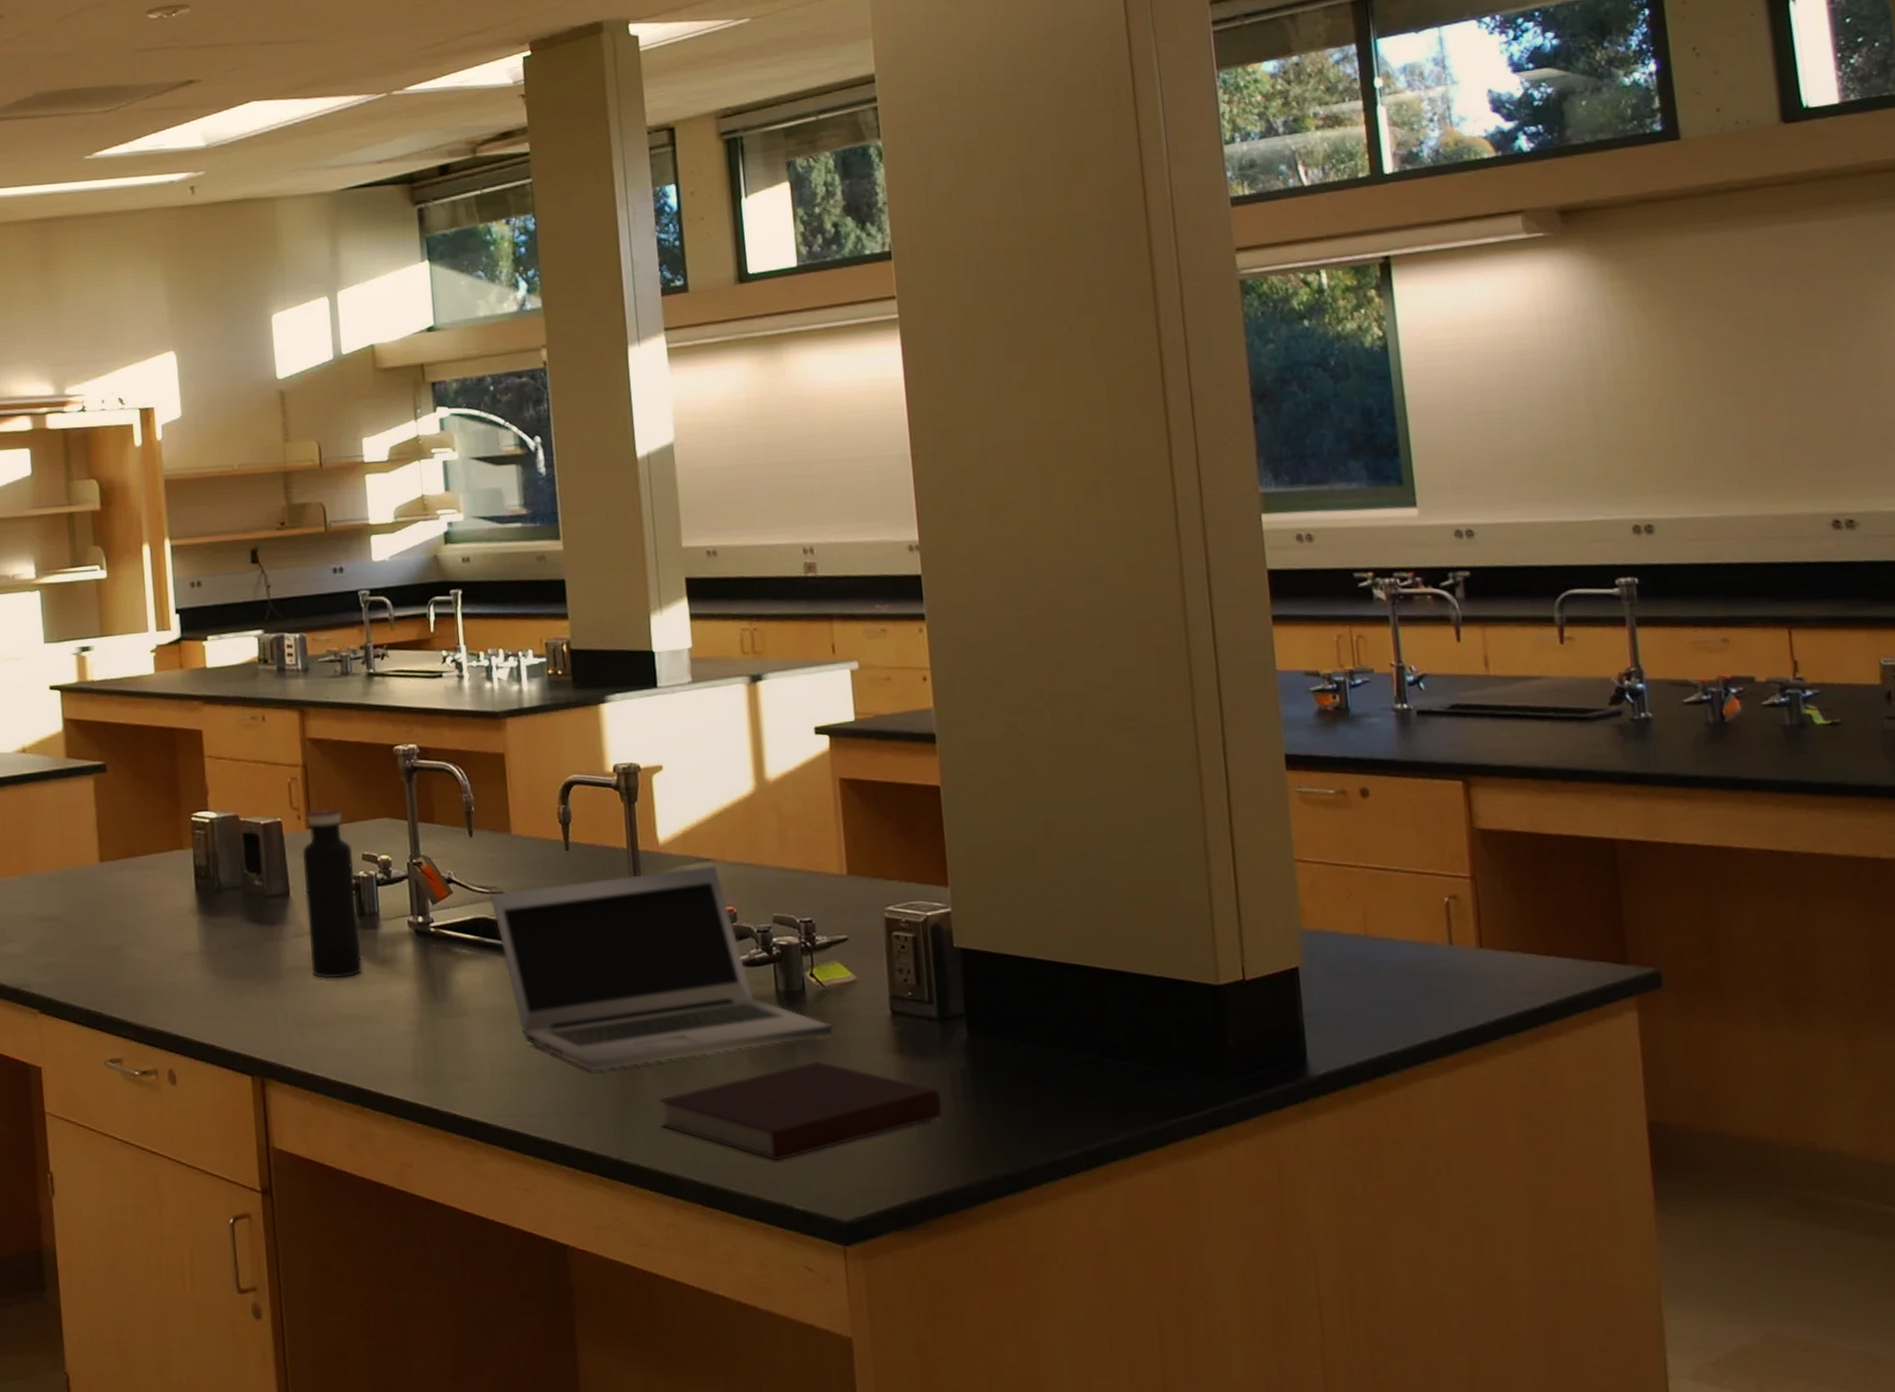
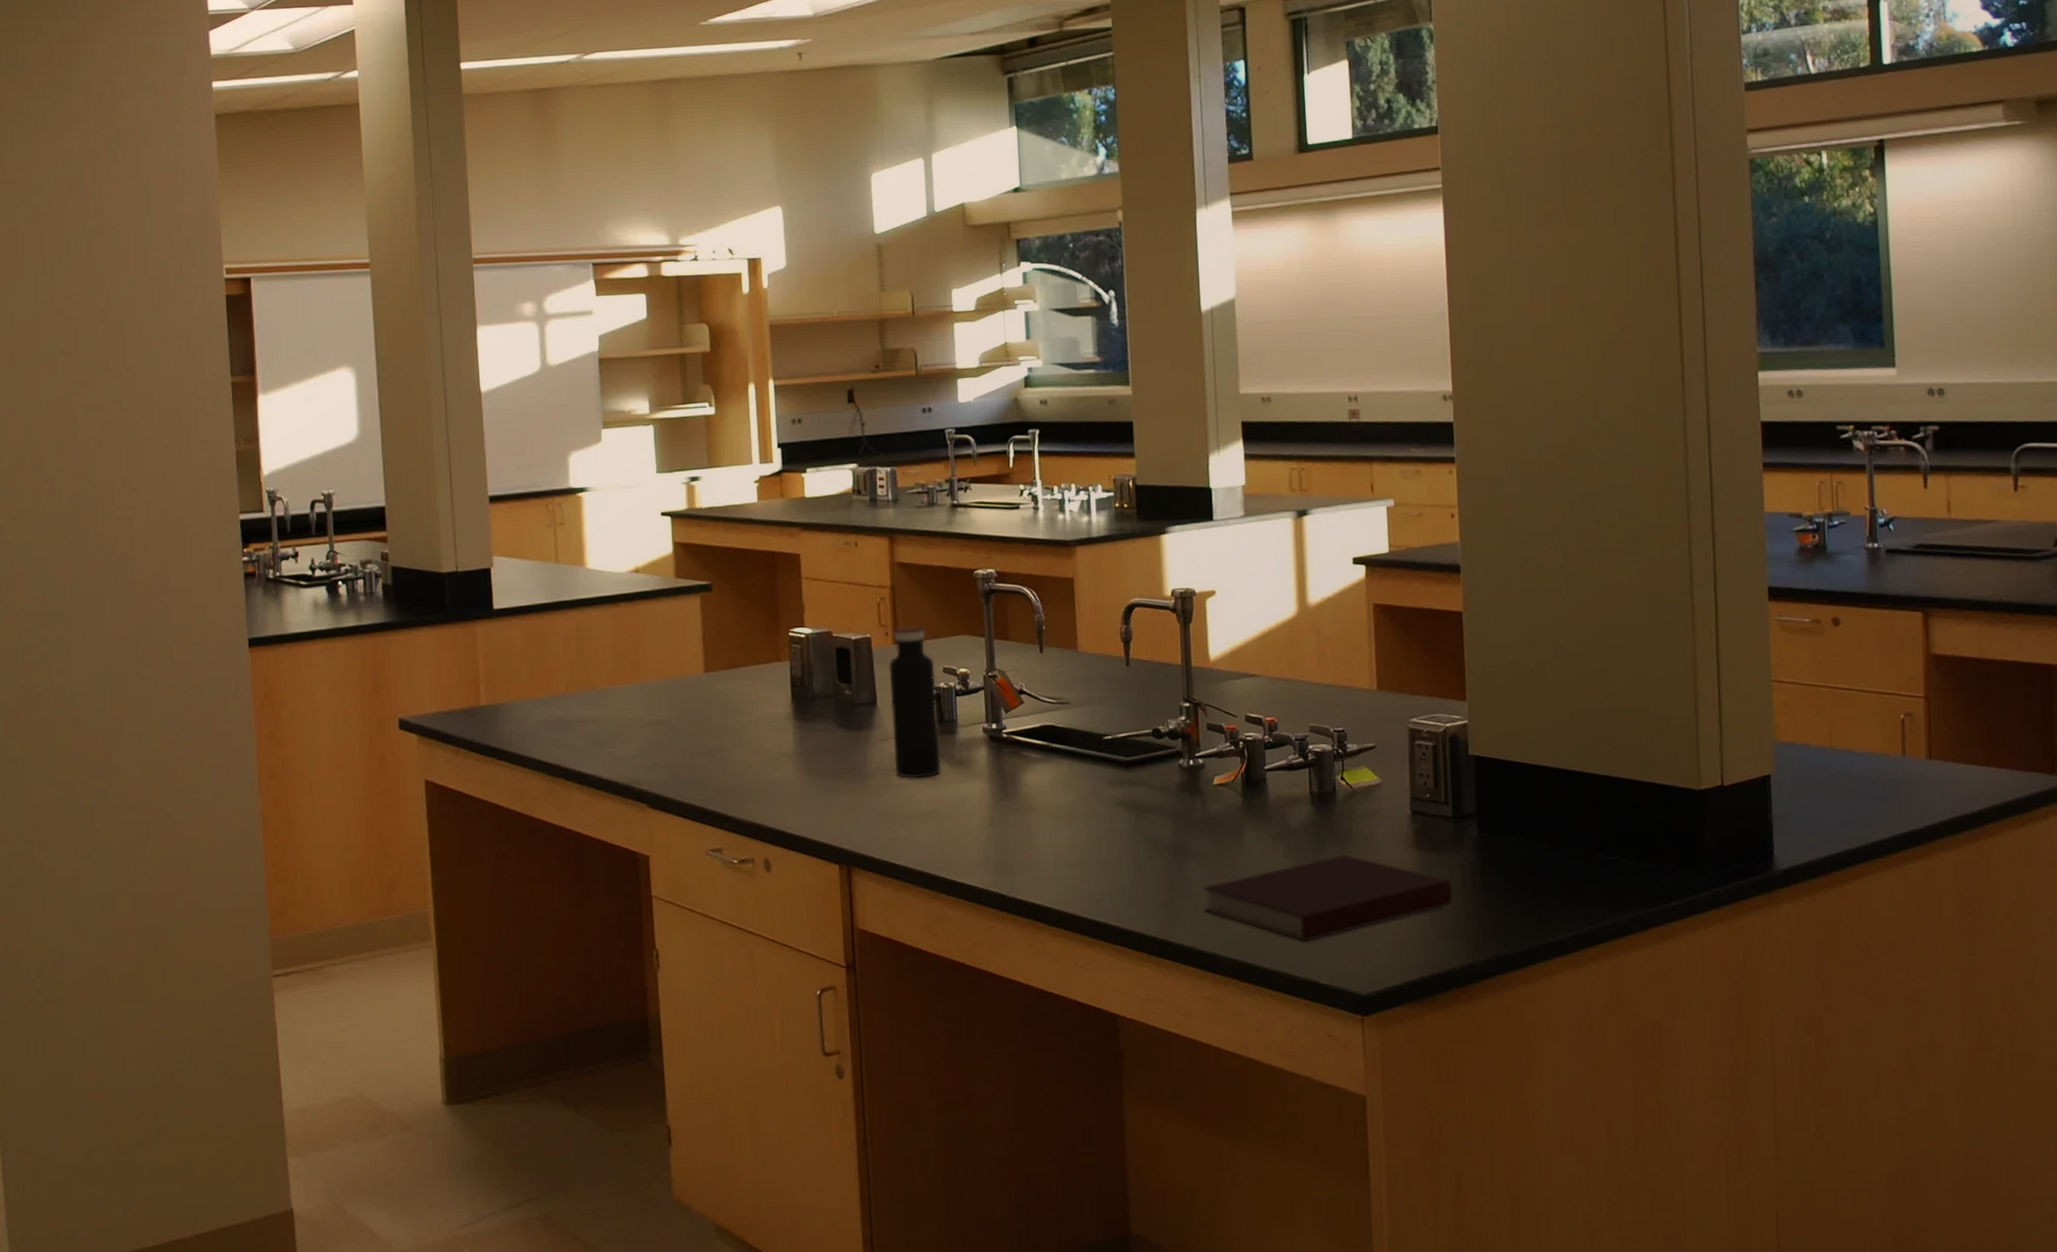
laptop: present [490,865,832,1071] -> none [1057,680,1358,862]

